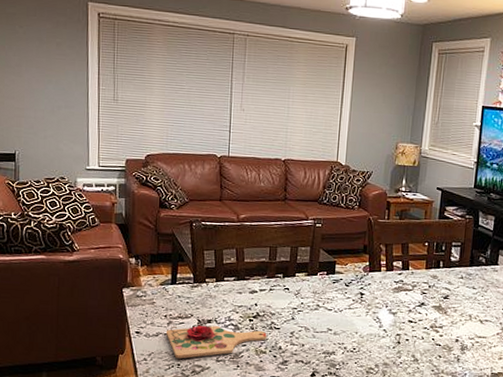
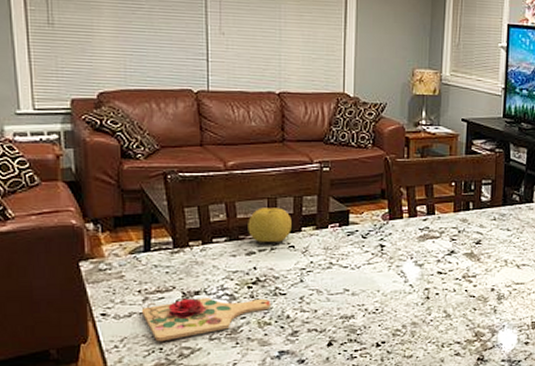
fruit: none [252,254,288,284] -> present [248,208,292,242]

